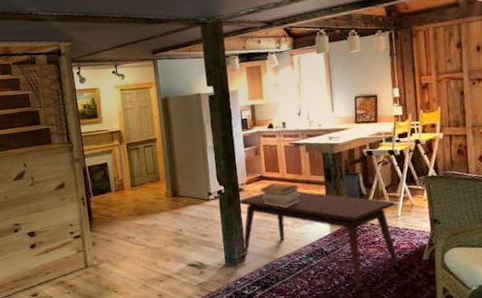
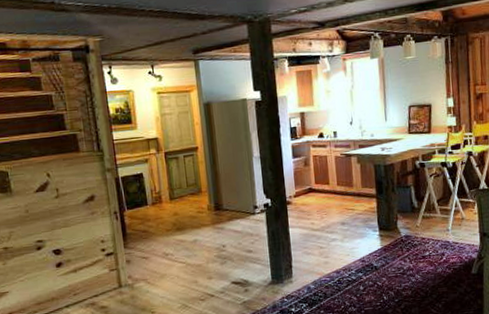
coffee table: present [238,191,399,288] -> none [285,204,448,303]
book stack: present [259,183,300,208] -> none [308,196,350,222]

